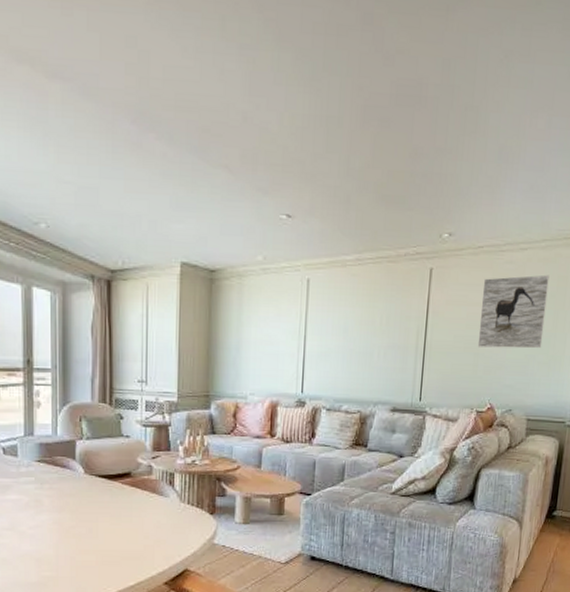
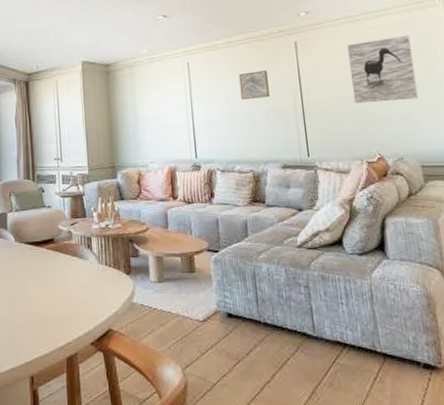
wall art: none [361,298,396,332] -> present [239,70,271,100]

